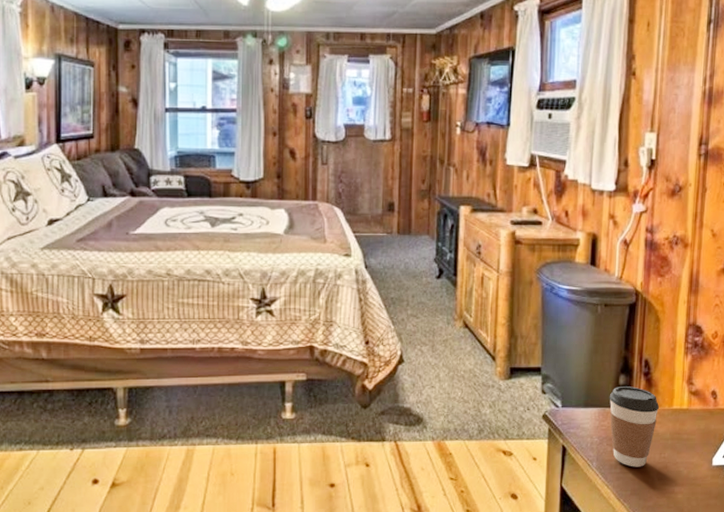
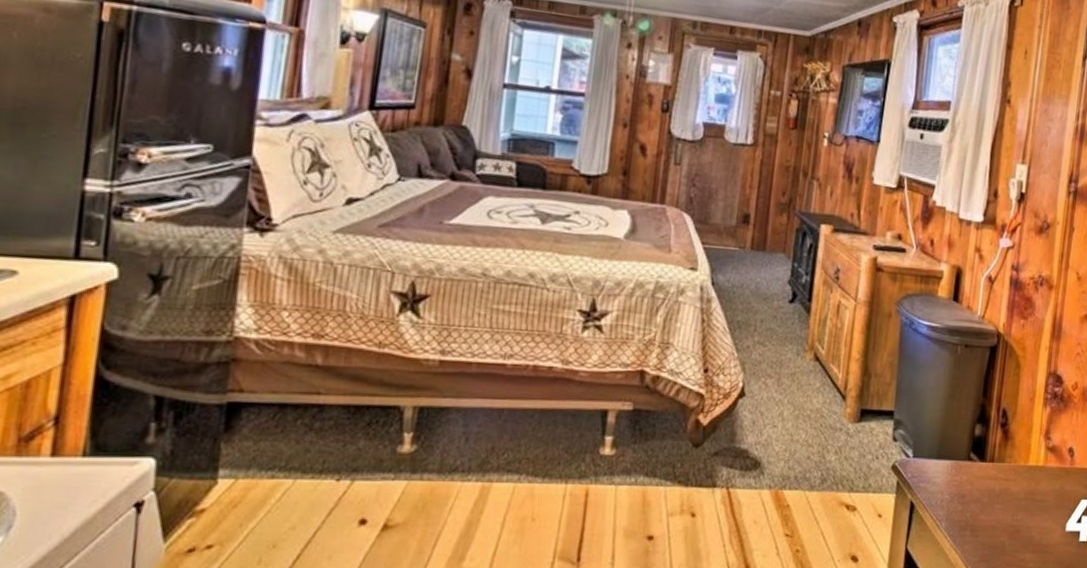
coffee cup: present [609,386,659,467] -> none [962,437,1015,530]

